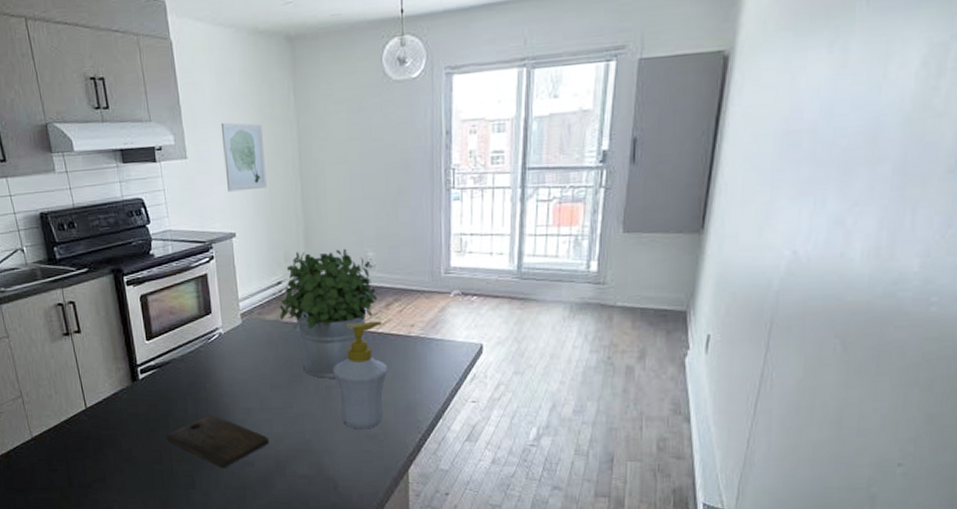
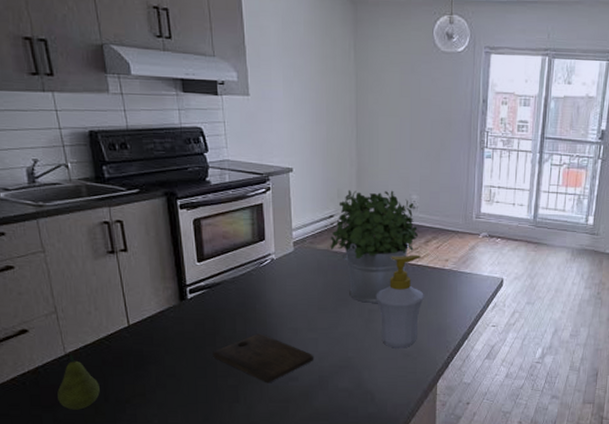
fruit: none [27,437,64,494] -> present [57,353,100,410]
wall art: present [220,122,267,192] -> none [284,67,325,131]

